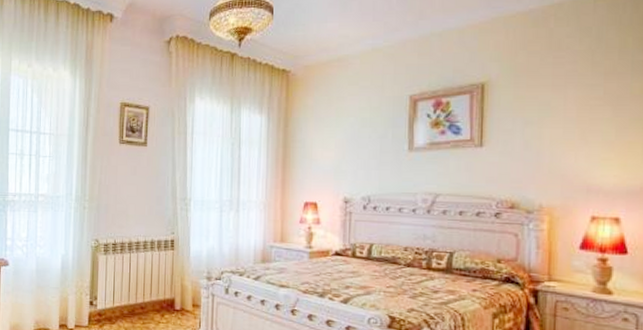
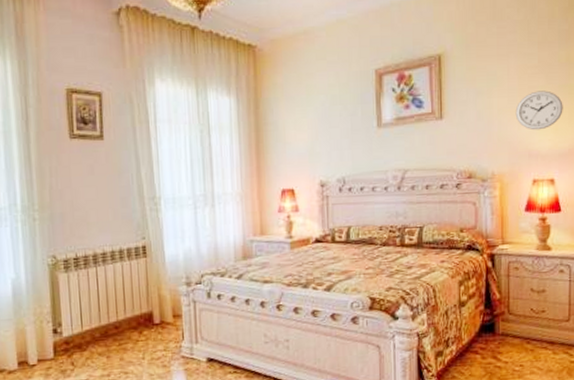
wall clock: none [572,123,635,165] -> present [515,90,563,131]

